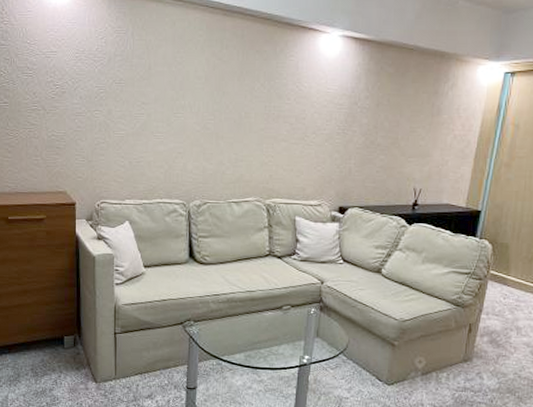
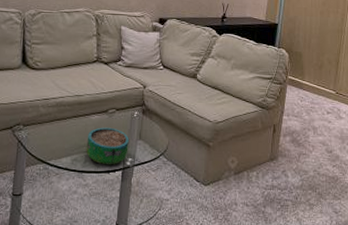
decorative bowl: none [260,324,305,363] -> present [86,127,129,165]

